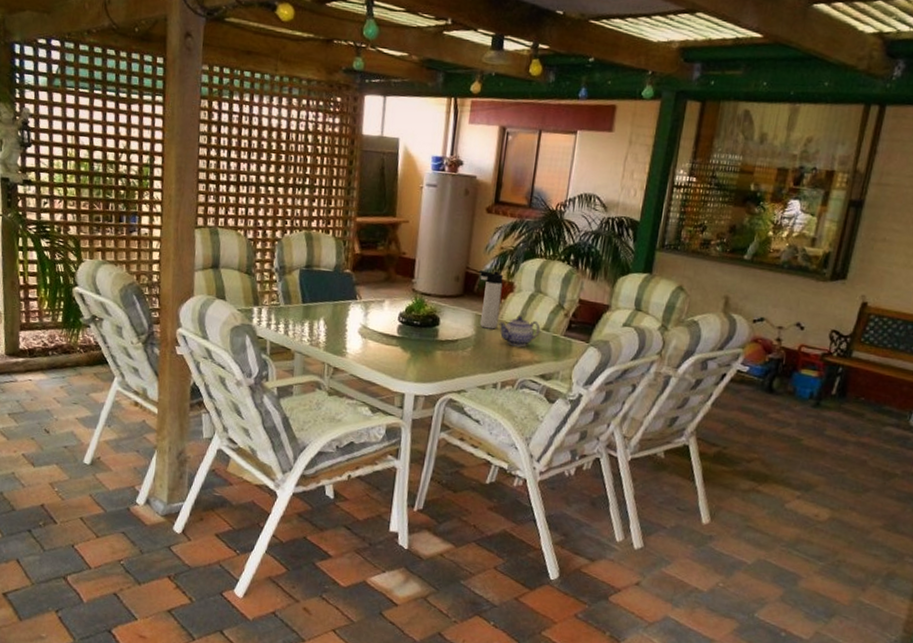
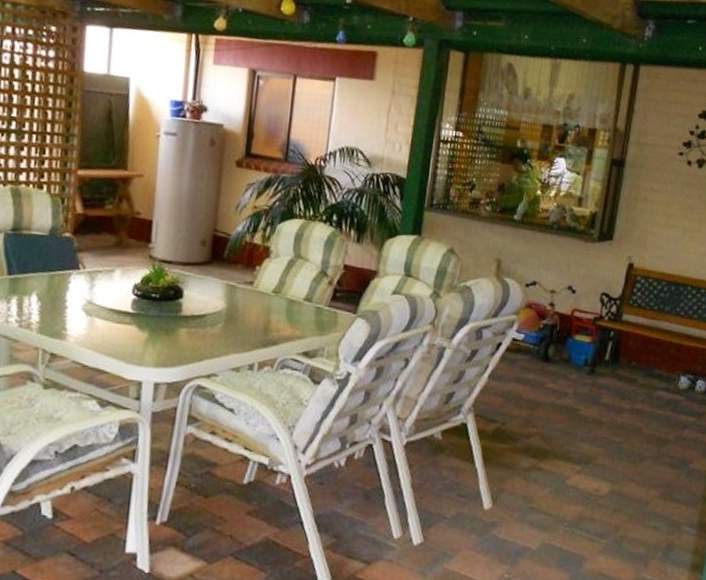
thermos bottle: present [479,270,504,330] -> none [229,233,258,301]
teapot: present [498,315,541,347] -> none [253,284,302,321]

